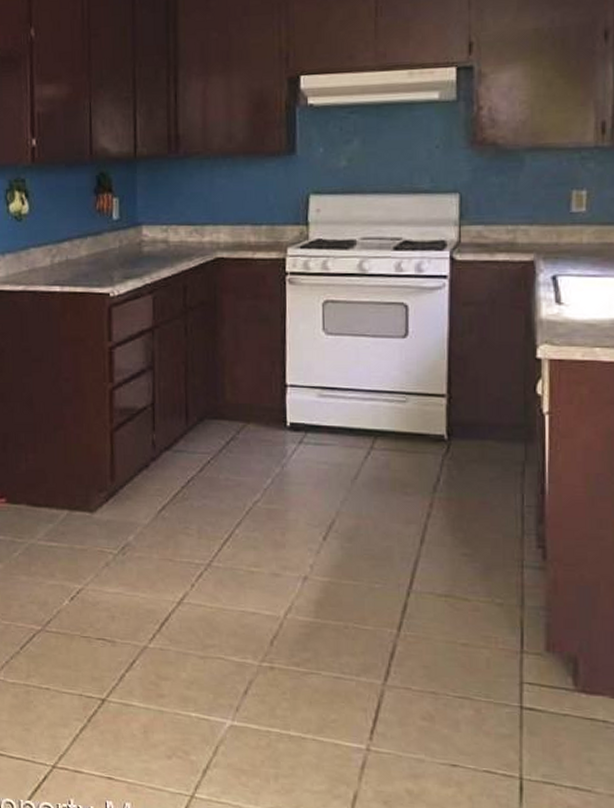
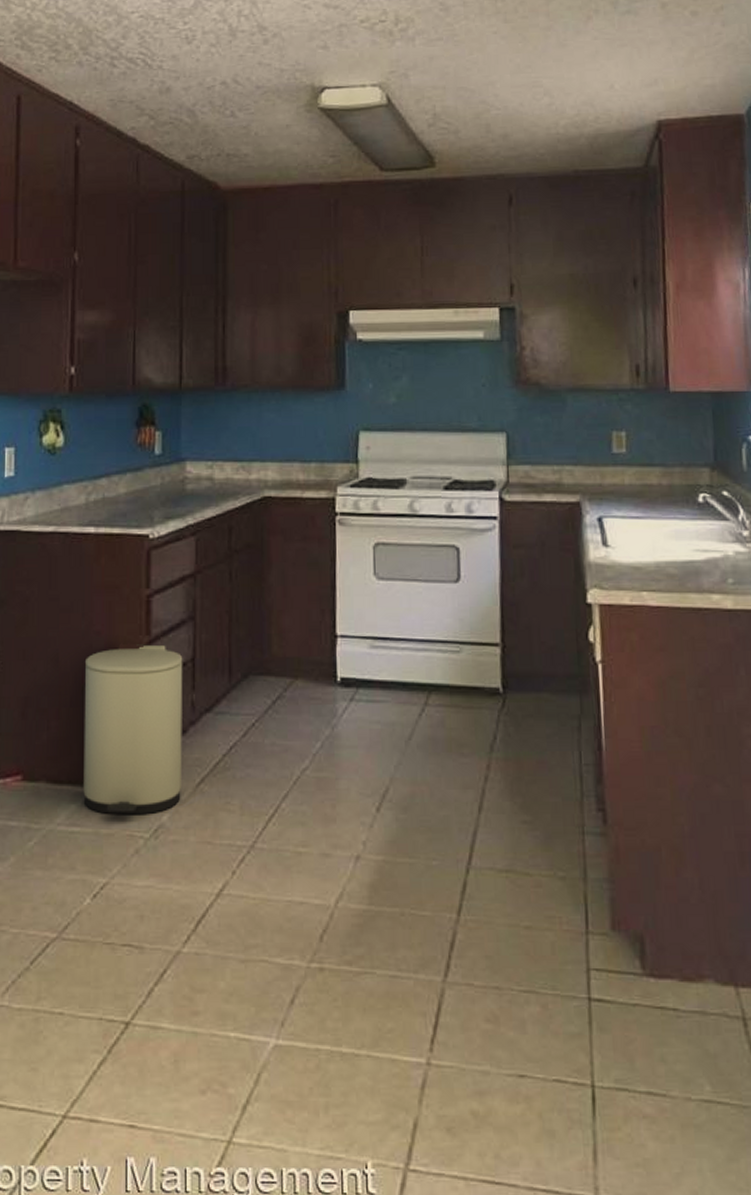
pedal bin: none [55,390,146,535] -> present [83,644,183,815]

